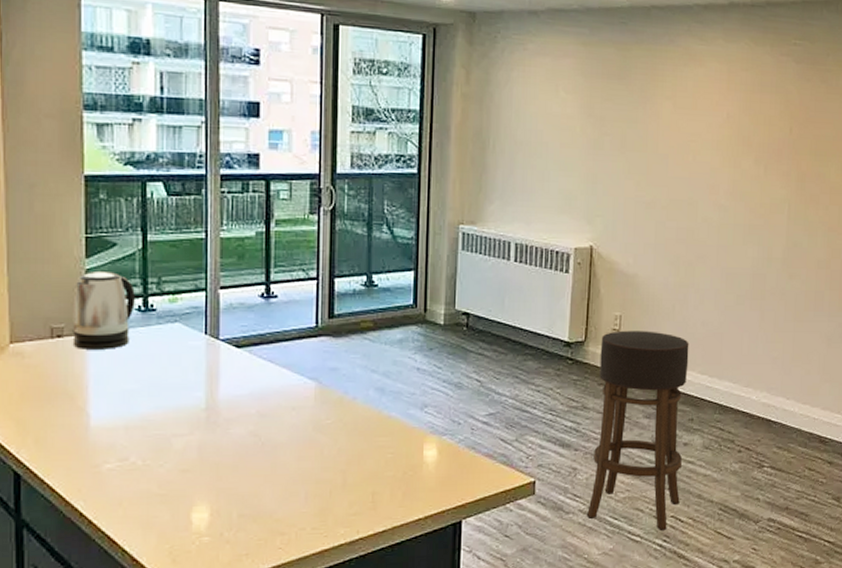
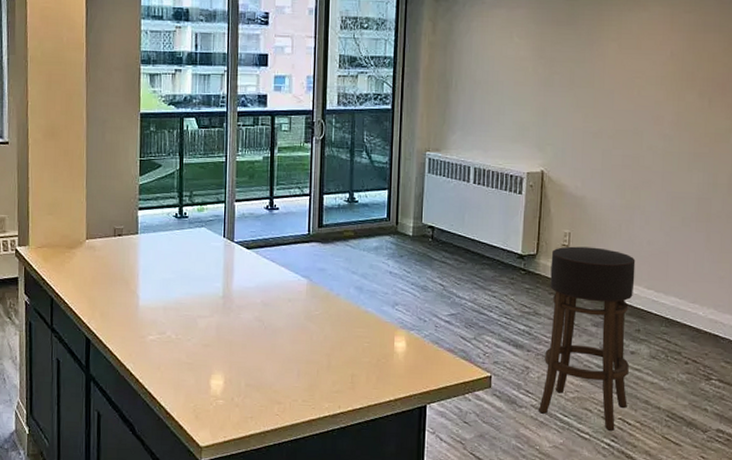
kettle: present [72,270,135,349] -> none [129,185,174,247]

